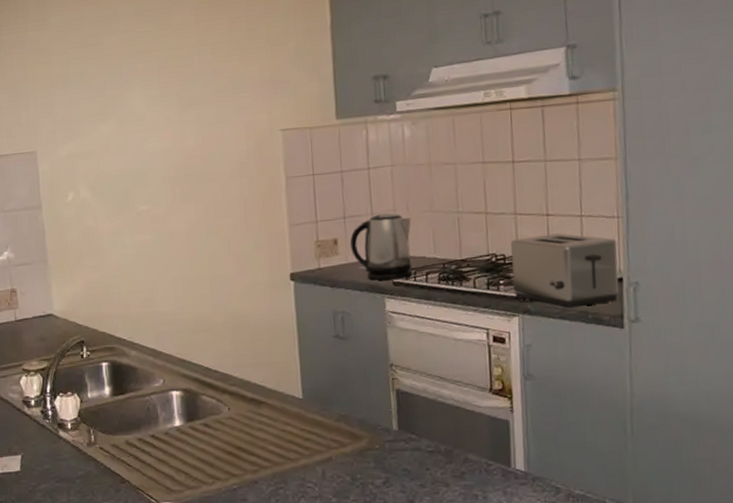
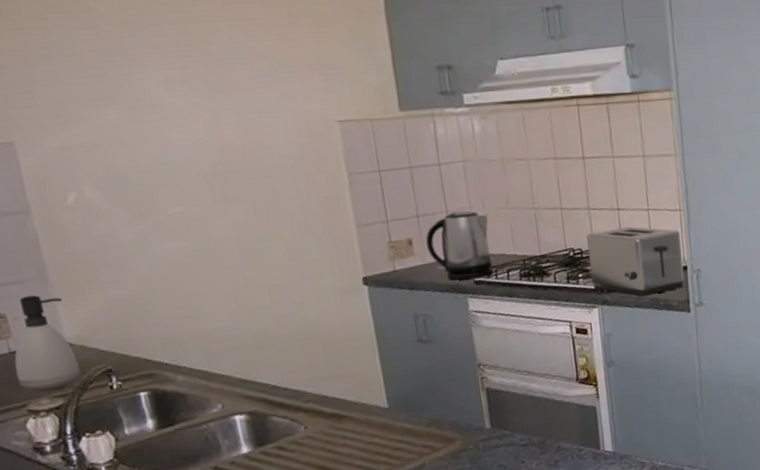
soap dispenser: none [17,275,62,355] -> present [14,295,82,392]

